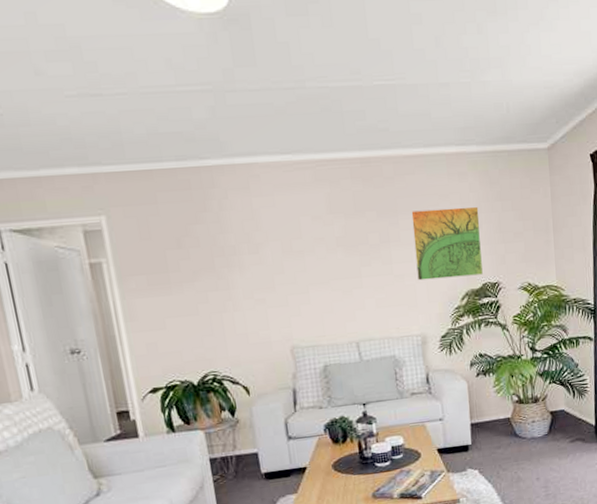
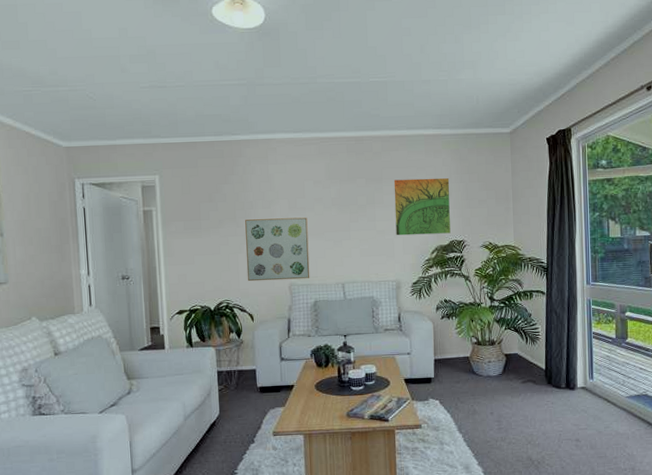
wall art: none [227,262,316,347] -> present [245,217,310,282]

